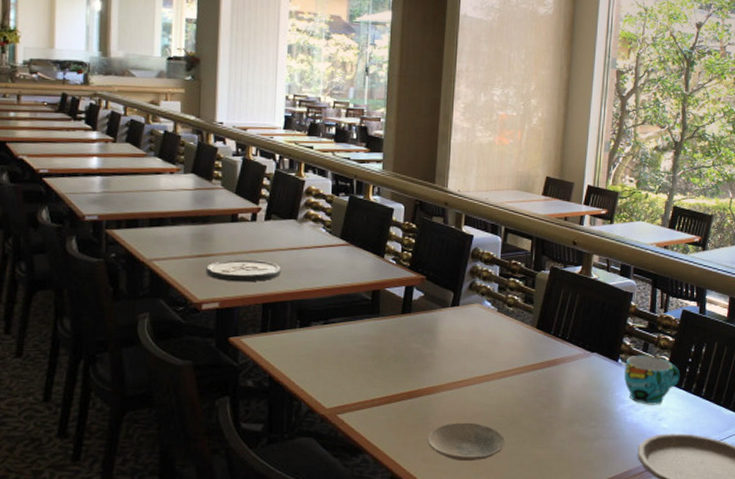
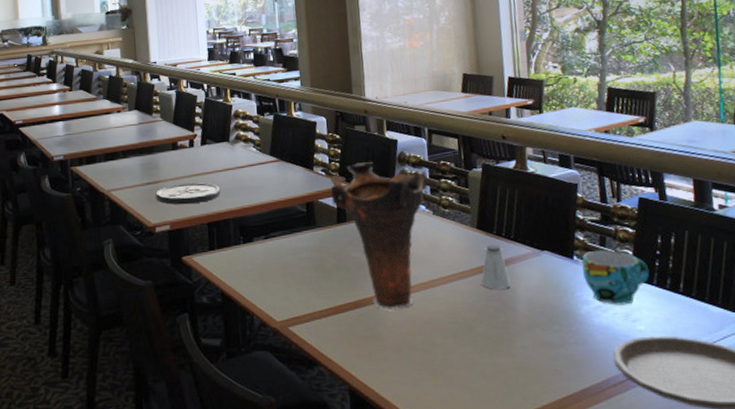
vase: none [398,255,497,401] -> present [330,162,428,309]
plate: present [427,422,506,462] -> none [379,331,463,373]
saltshaker: none [533,343,560,386] -> present [481,244,512,289]

